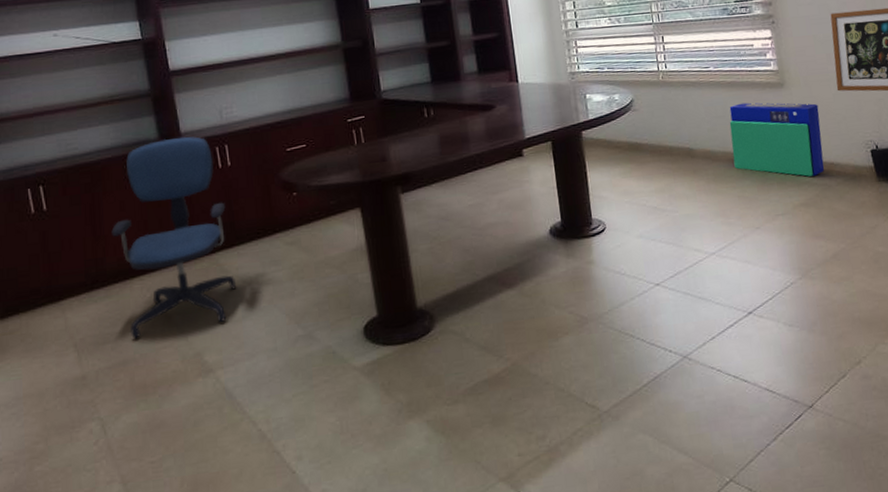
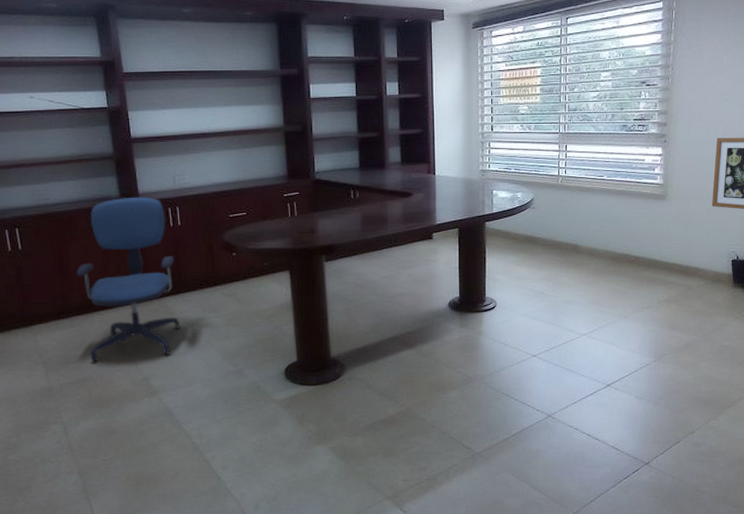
air purifier: present [729,102,825,177] -> none [613,210,693,278]

